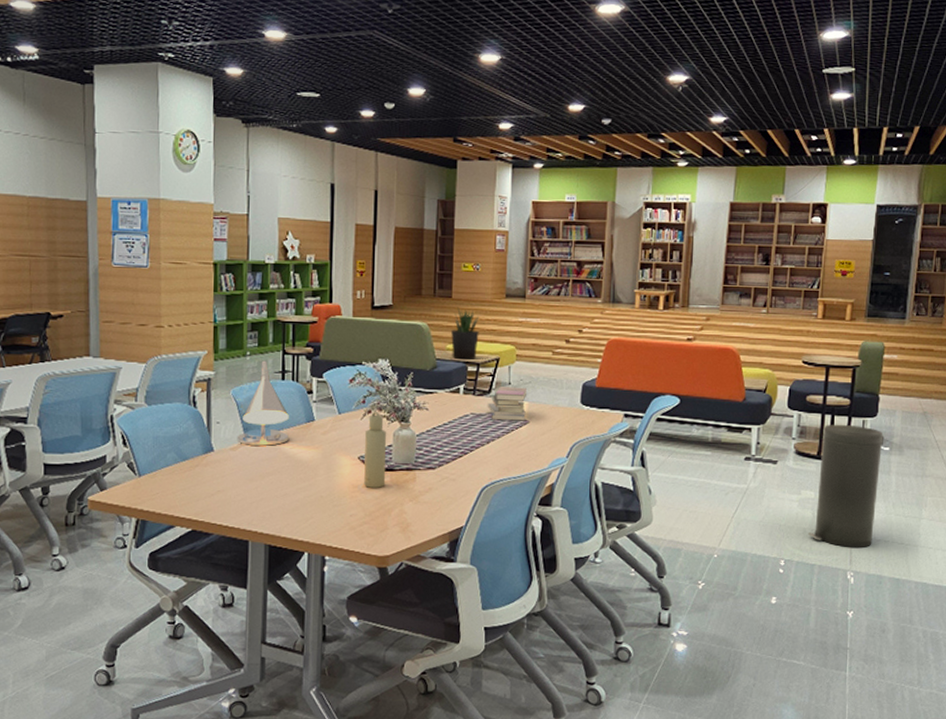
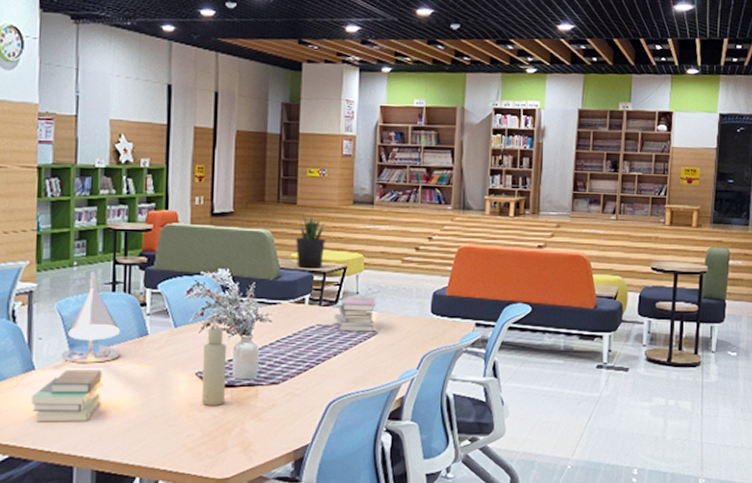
books: none [211,451,275,500] -> present [31,370,104,422]
pedal bin: present [807,424,885,549] -> none [659,330,732,455]

